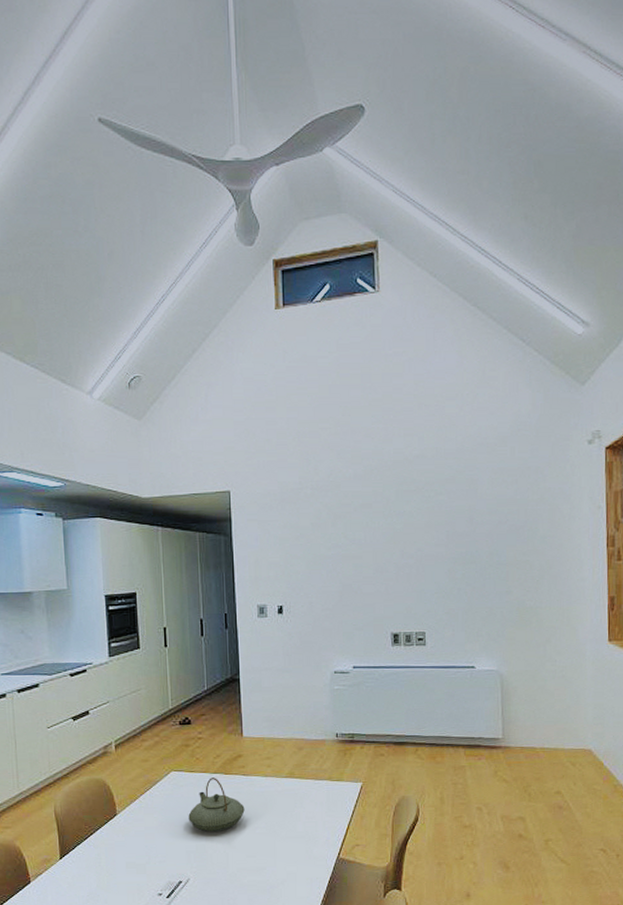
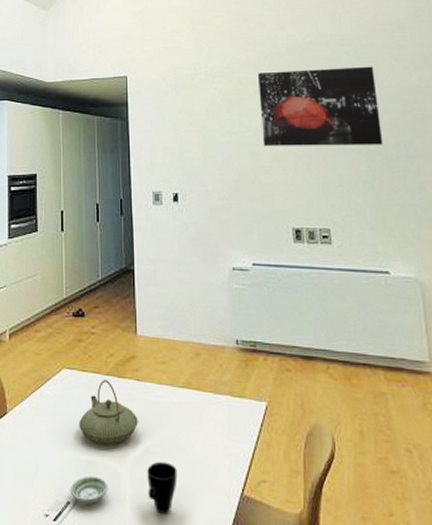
saucer: none [181,858,218,882] -> present [70,476,108,505]
cup: none [253,839,281,881] -> present [147,461,178,514]
wall art: none [364,479,478,558] -> present [258,66,384,146]

